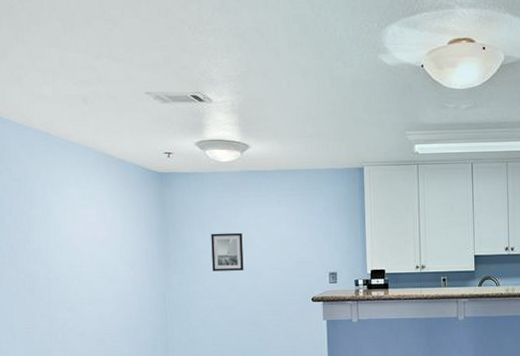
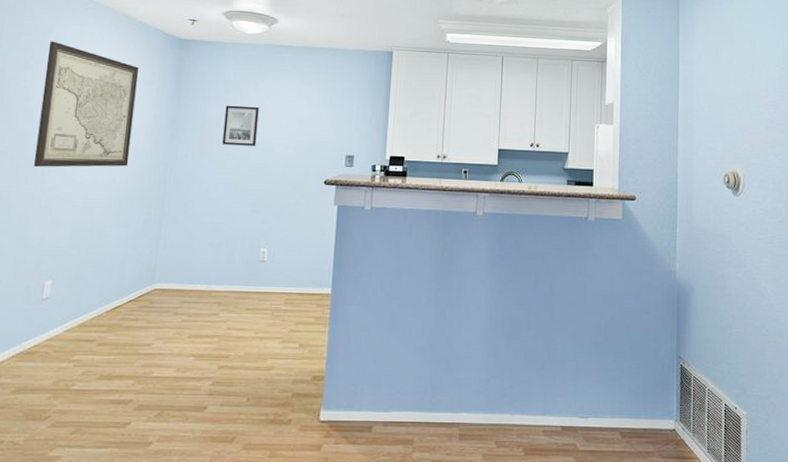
wall art: none [38,185,130,305] -> present [33,41,140,168]

